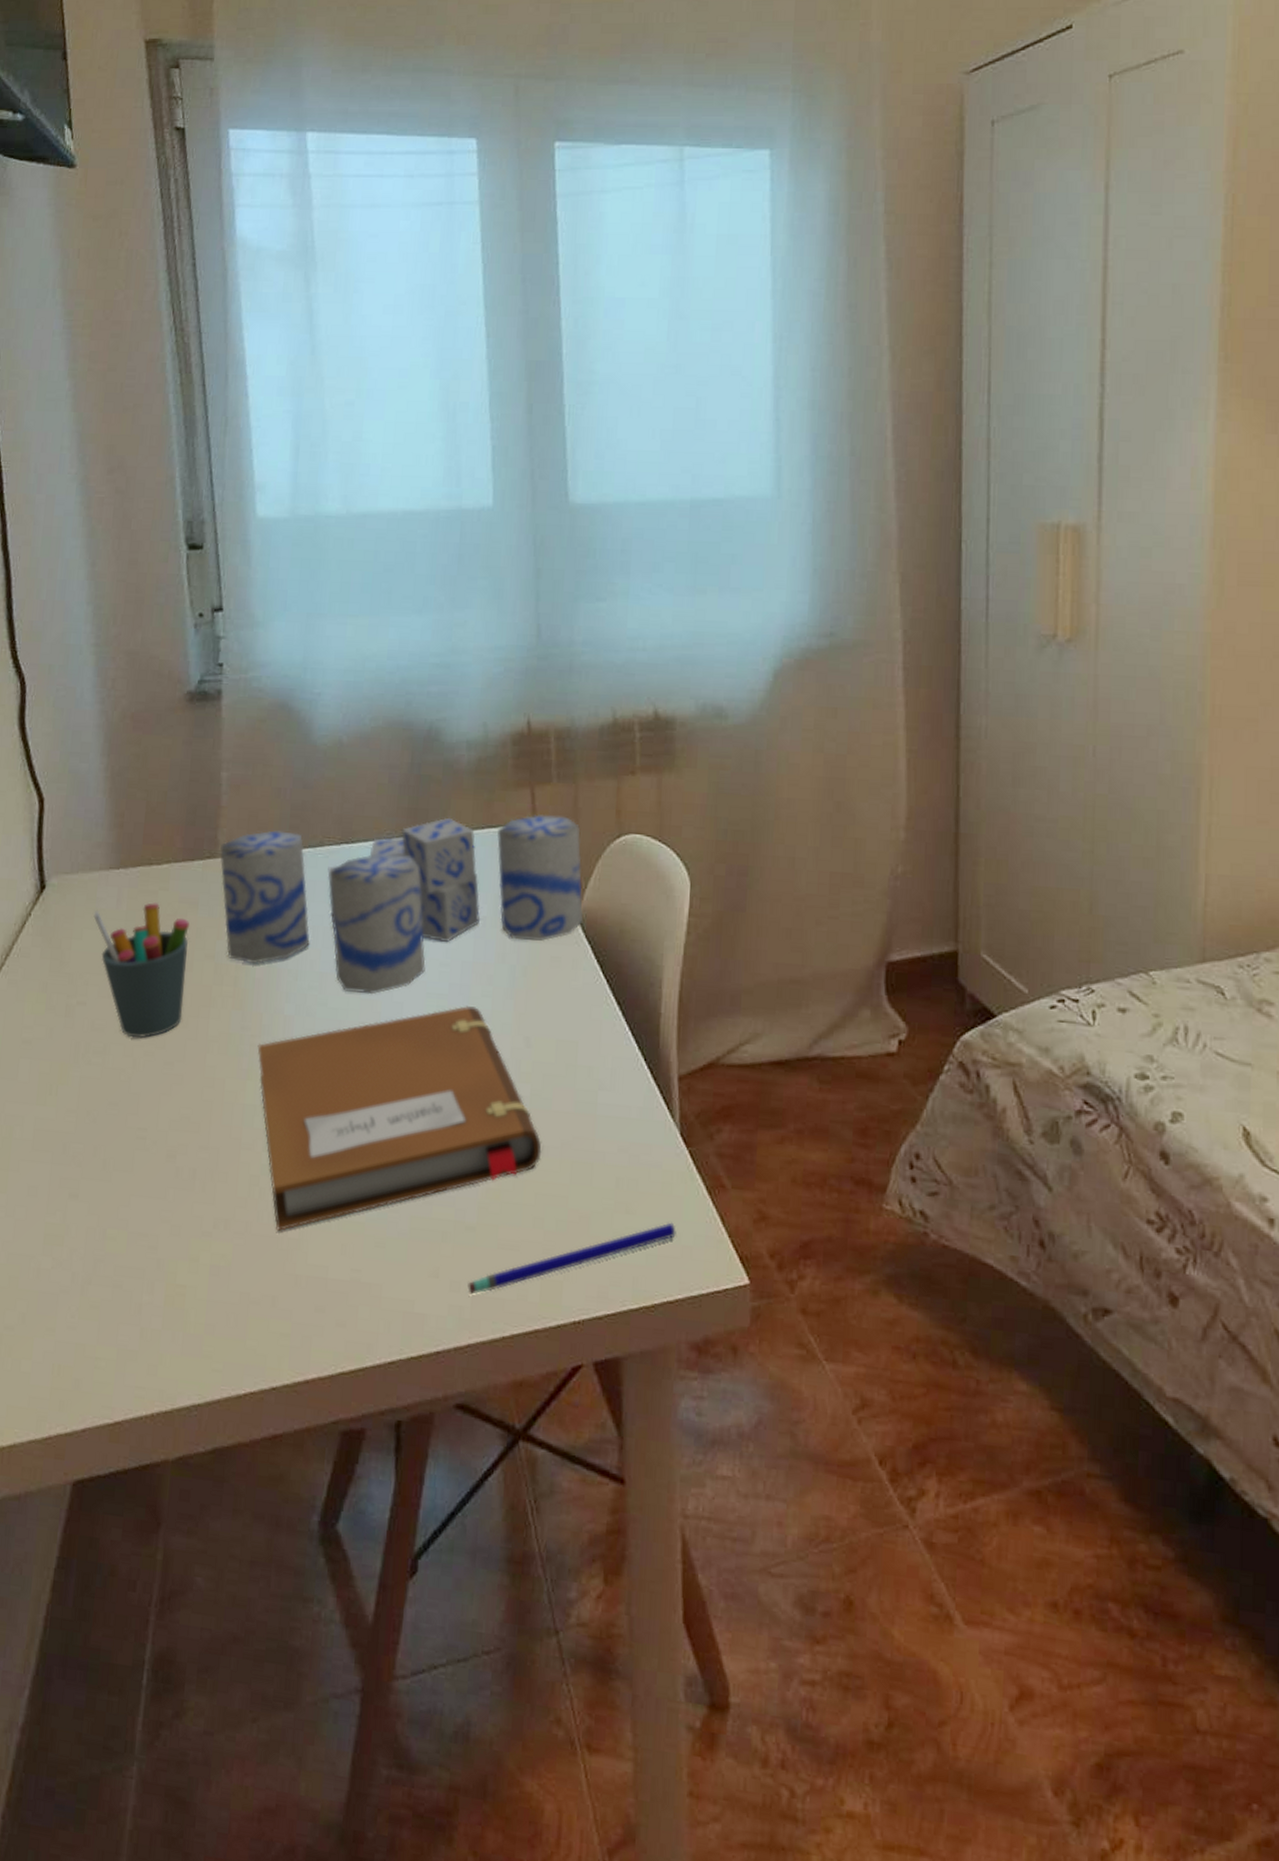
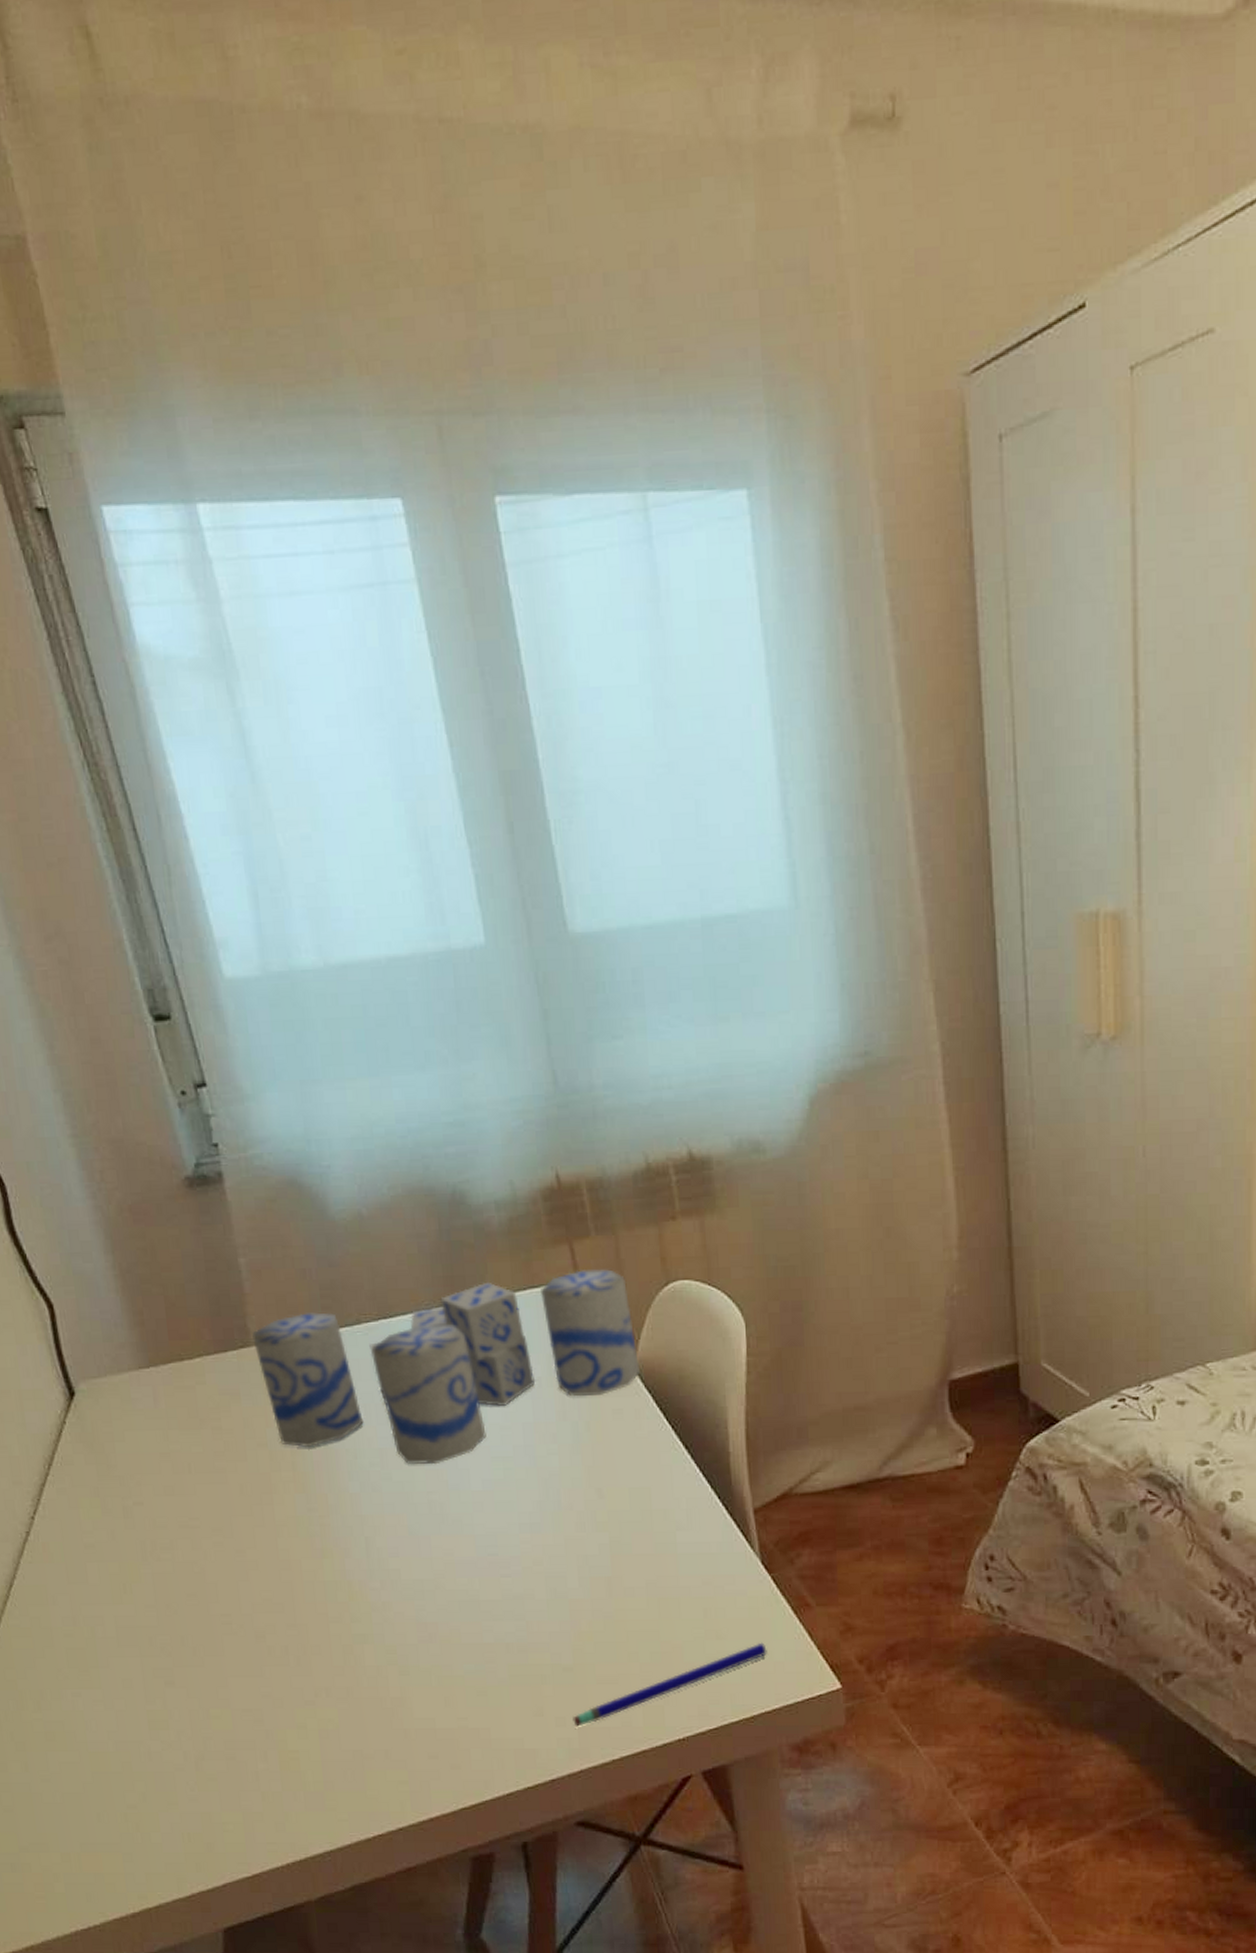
pen holder: present [93,903,190,1039] -> none [132,1398,246,1531]
notebook: present [257,1006,542,1231] -> none [328,1465,628,1692]

